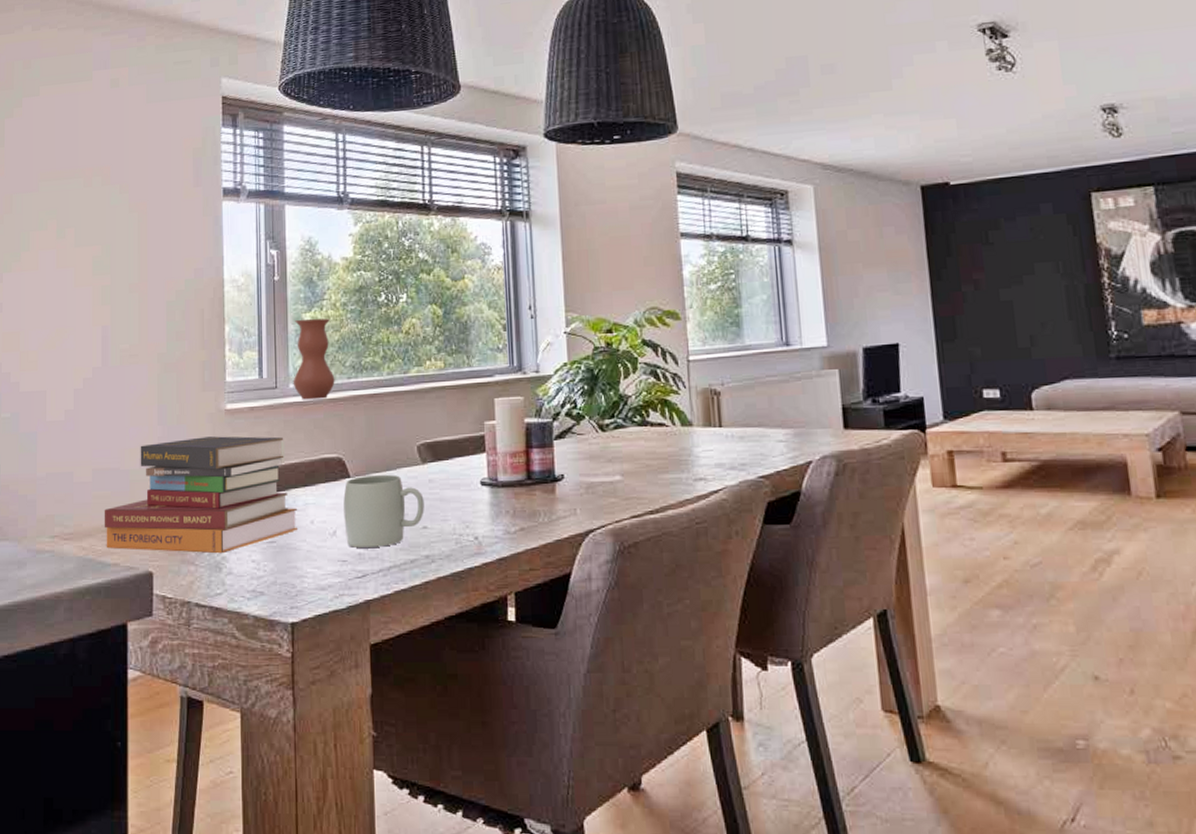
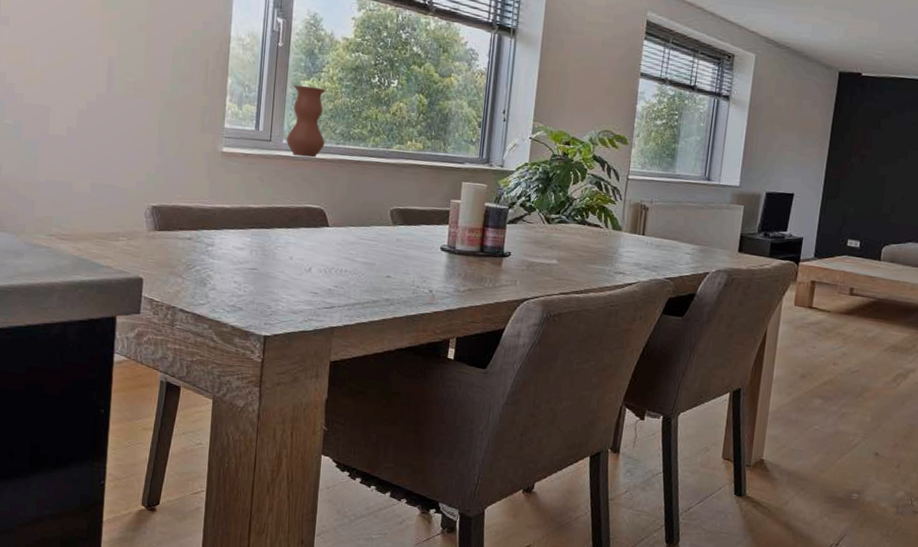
books: present [104,436,297,554] -> none [99,169,279,272]
mug: present [343,474,424,548] -> none [319,227,391,287]

